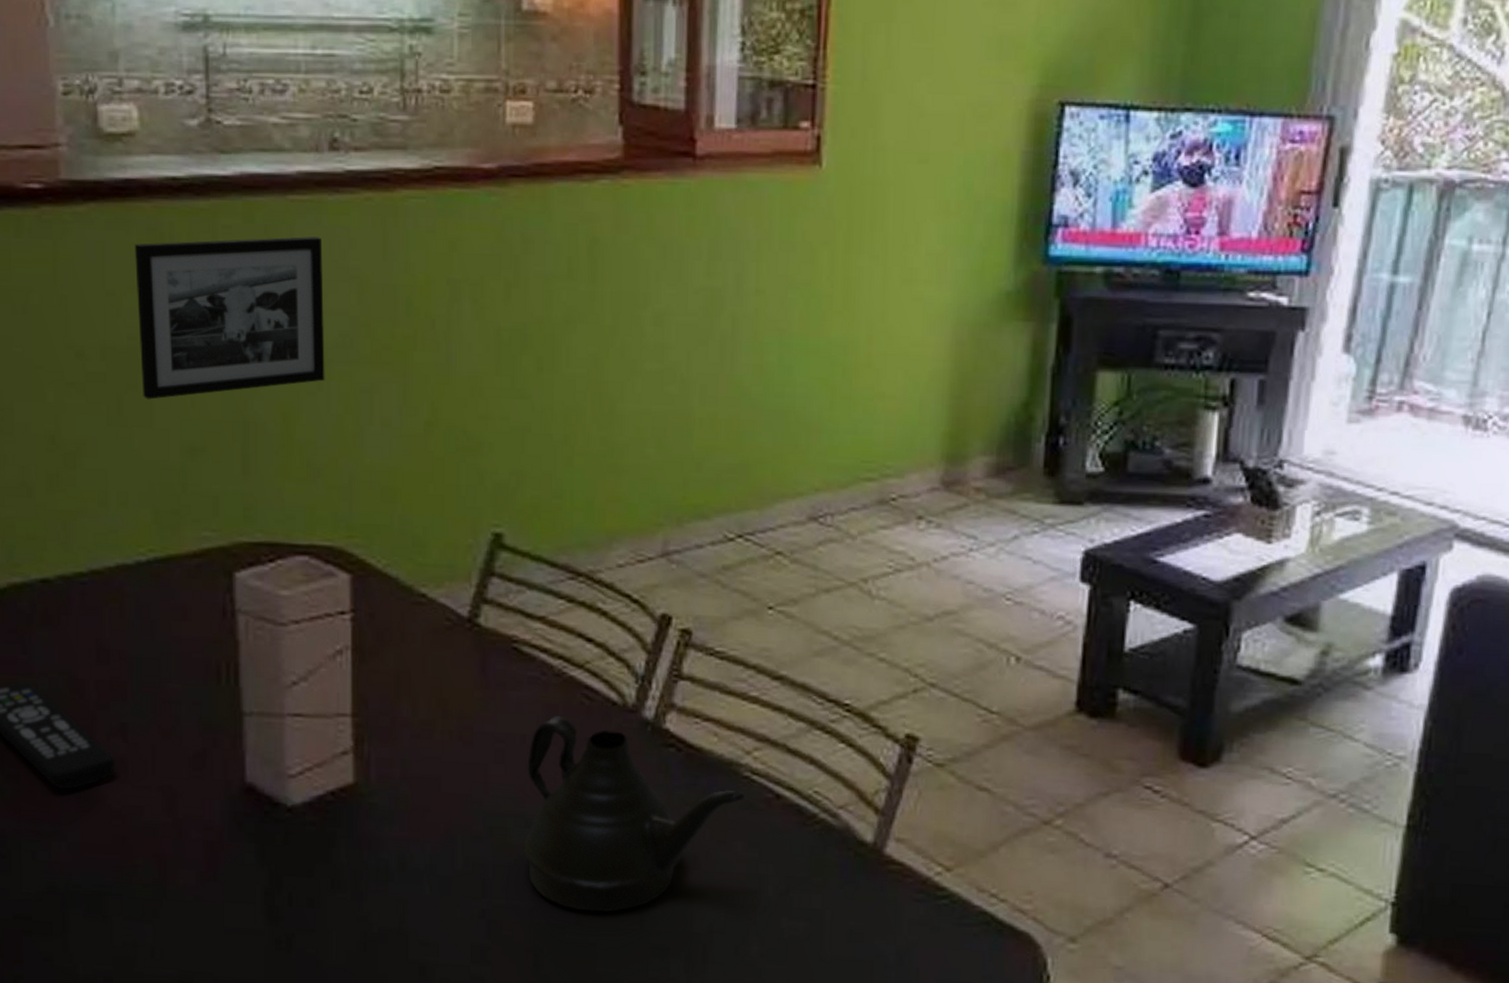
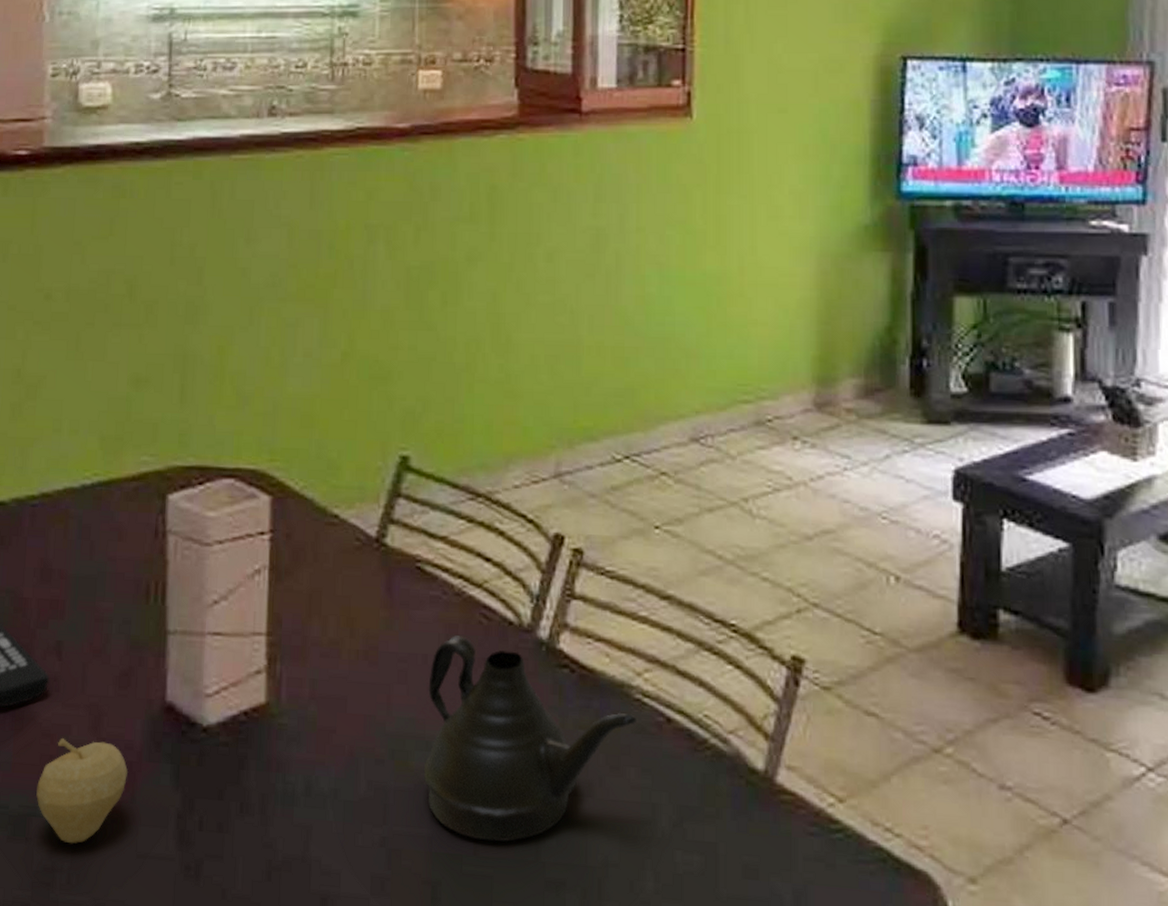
fruit: none [111,818,208,921] -> present [36,737,128,844]
picture frame: present [135,236,325,400] -> none [98,190,259,336]

